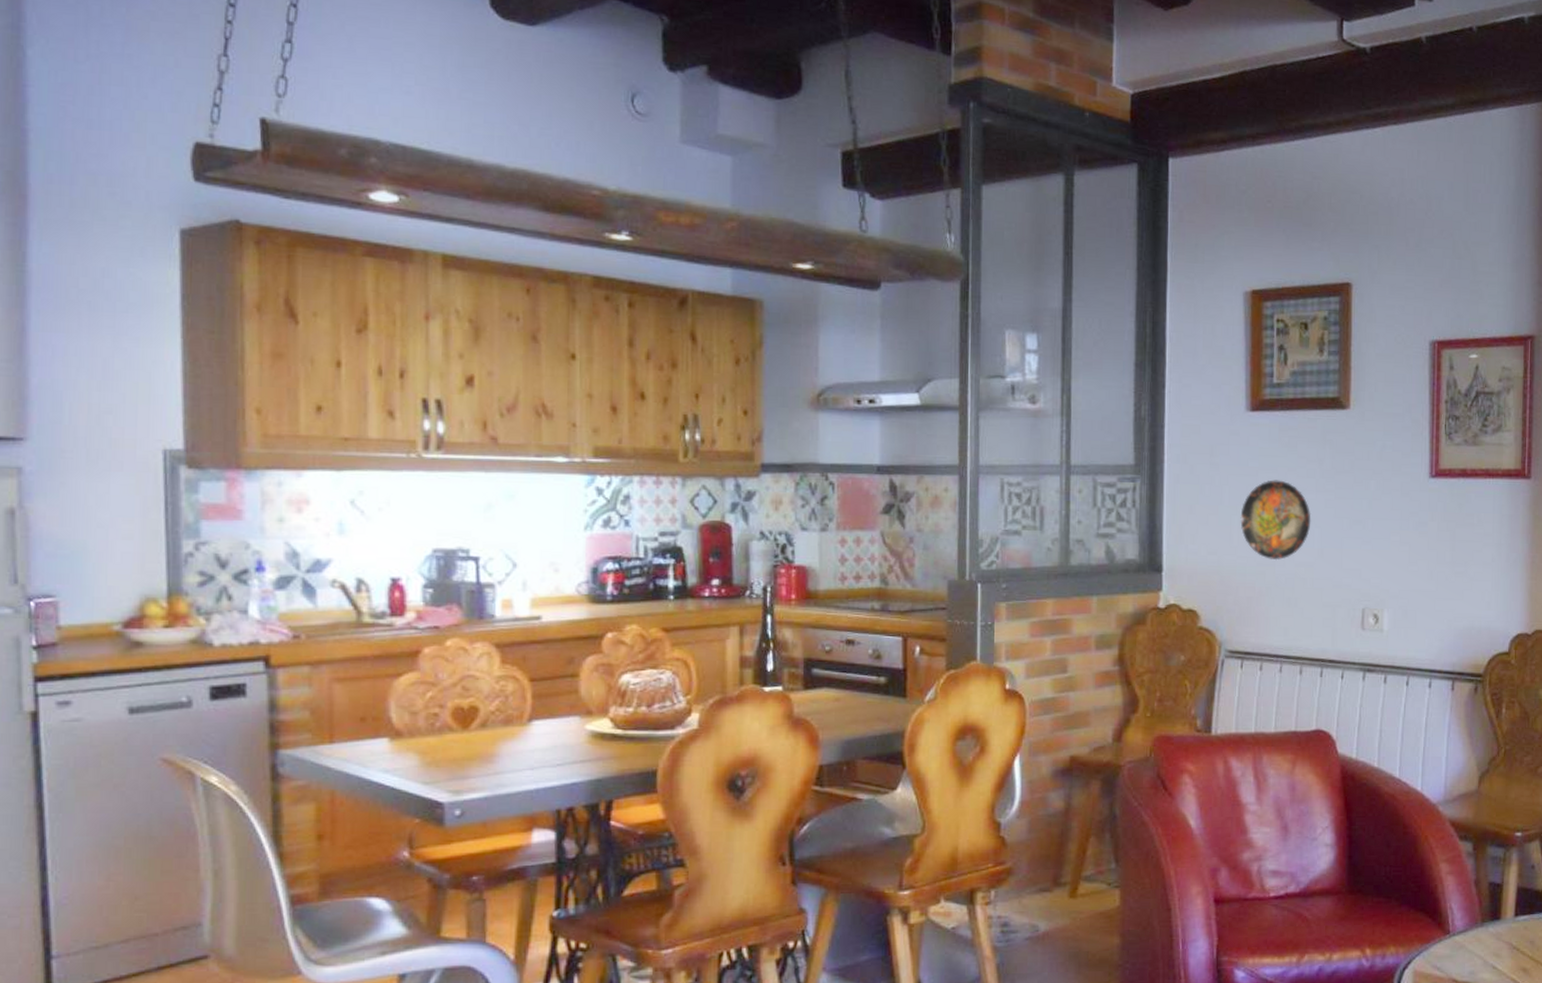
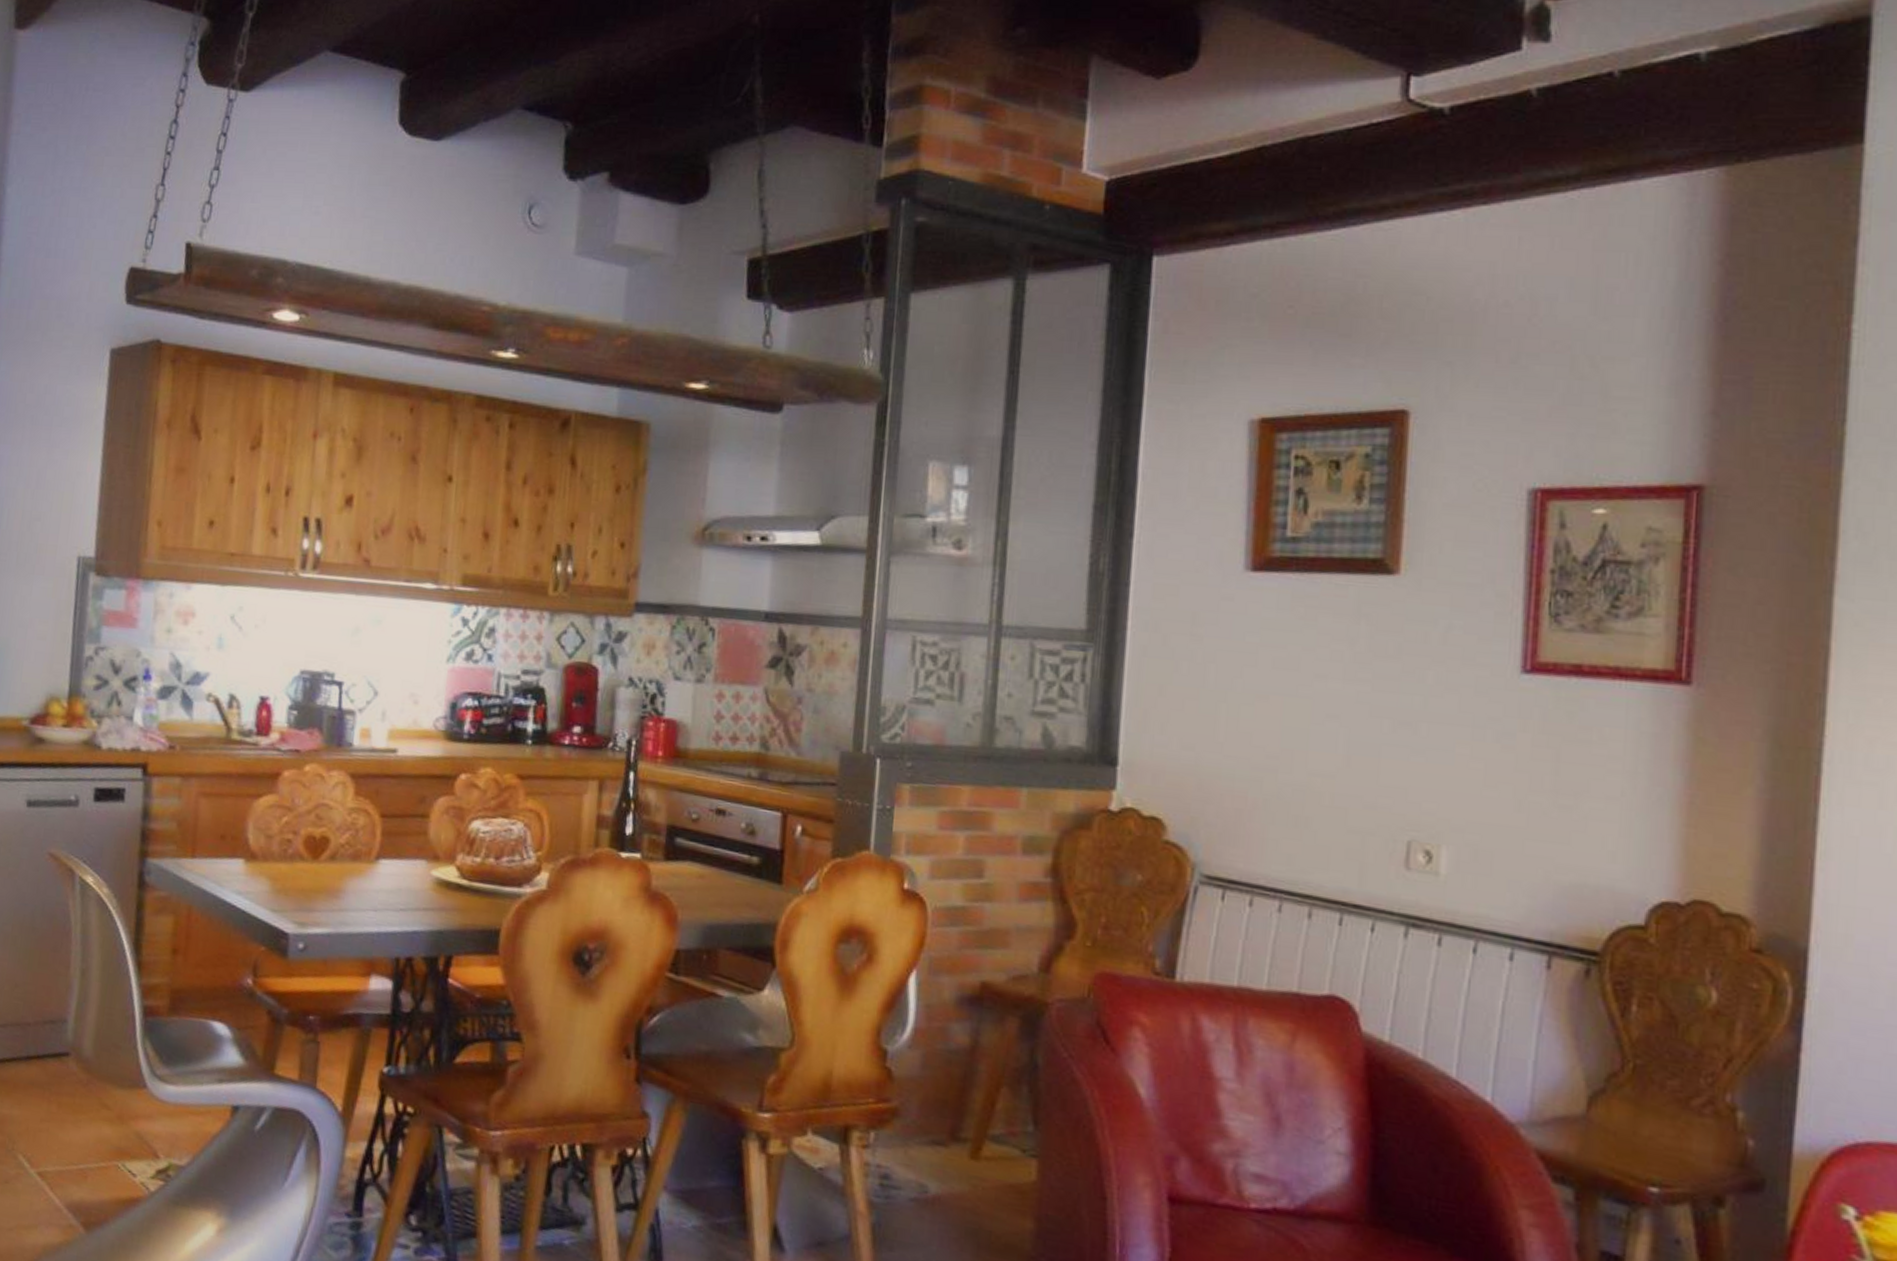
decorative plate: present [1240,480,1311,561] -> none [1229,660,1335,766]

